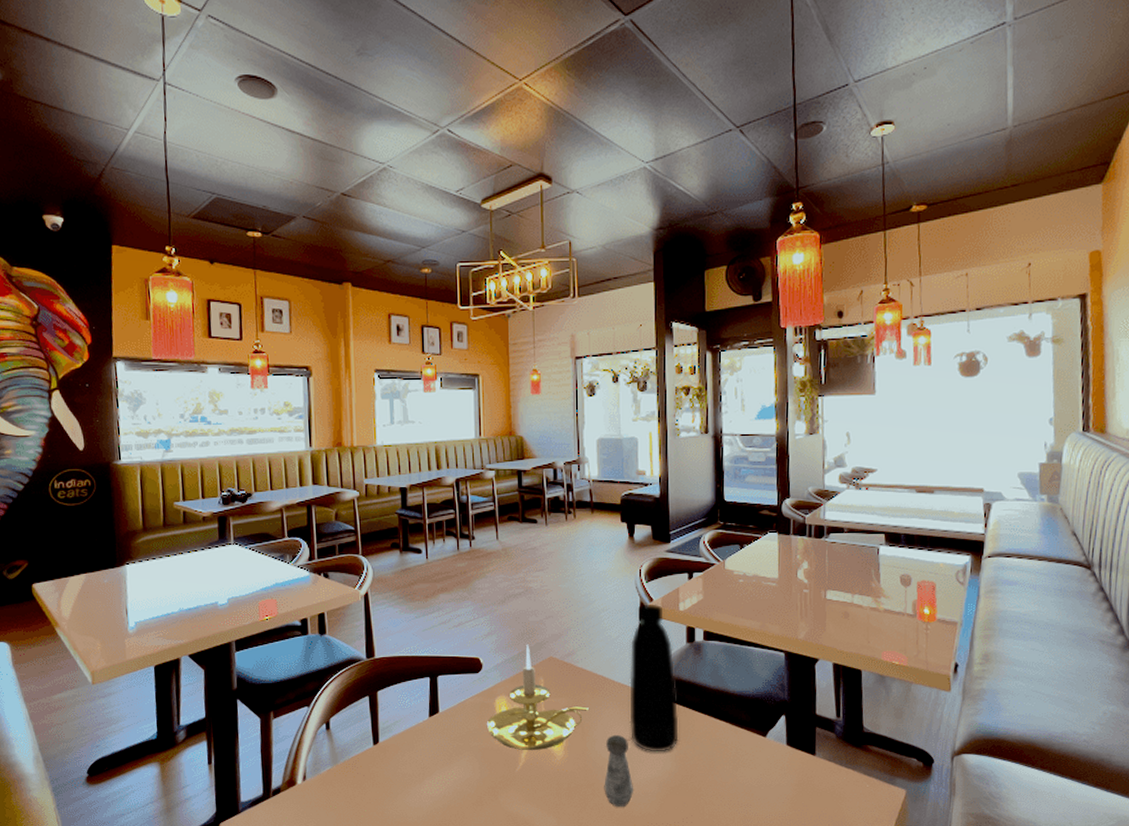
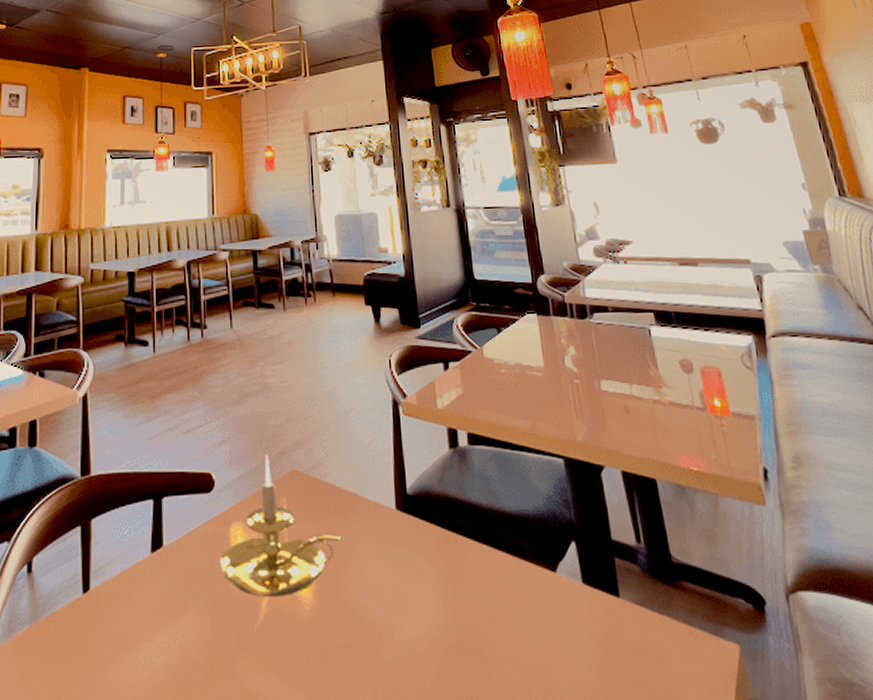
salt shaker: present [604,735,633,806] -> none [364,573,401,677]
bottle: present [629,604,679,752] -> none [385,400,451,596]

